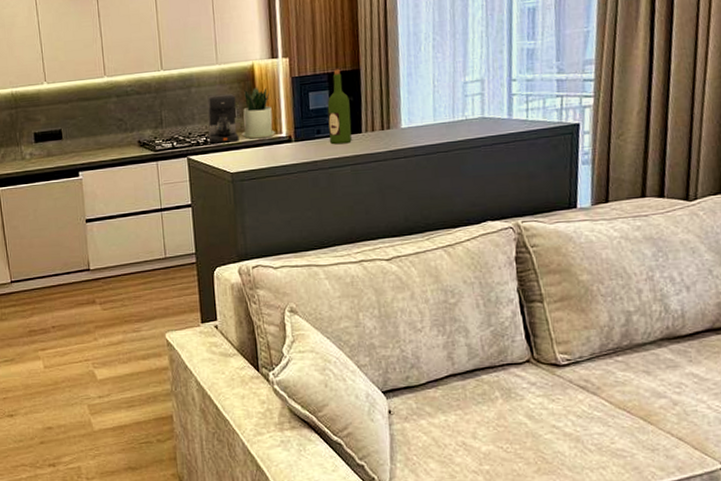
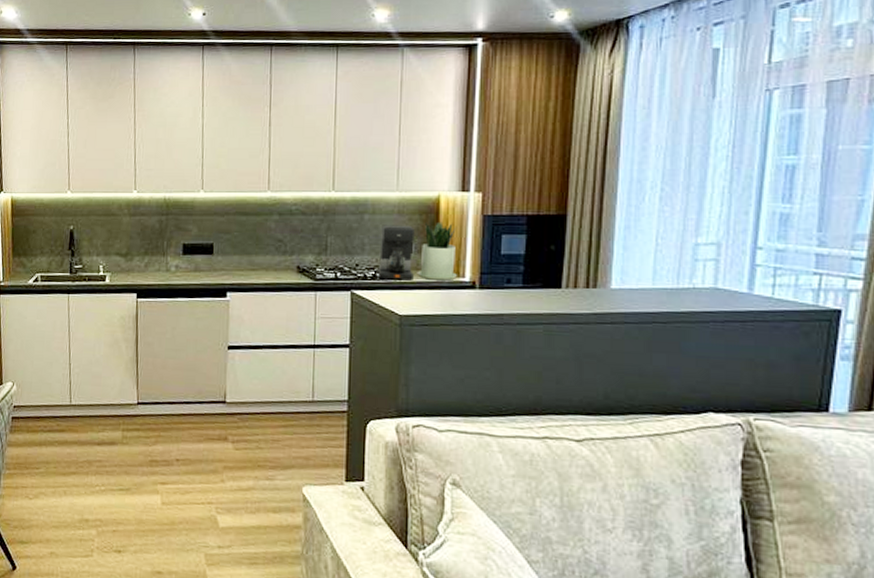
wine bottle: present [327,68,352,145] -> none [522,211,550,299]

